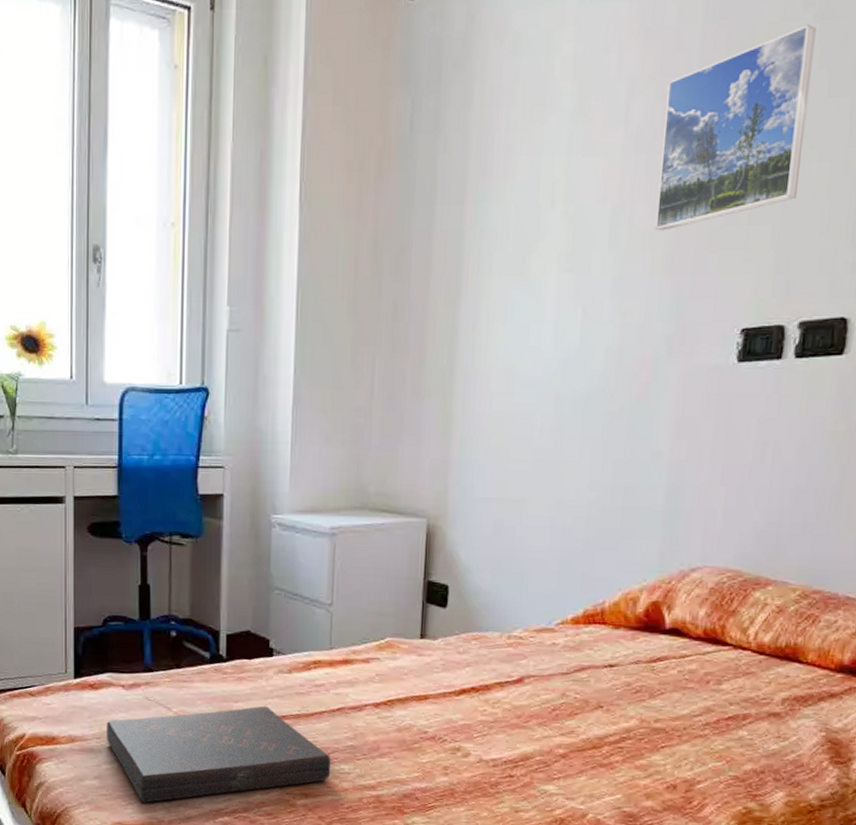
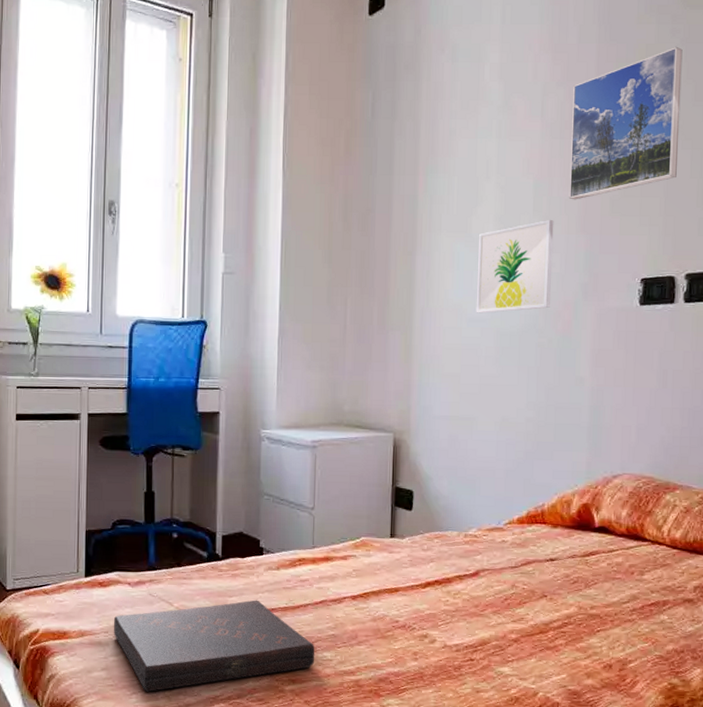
wall art: none [531,256,635,375] -> present [476,219,554,313]

